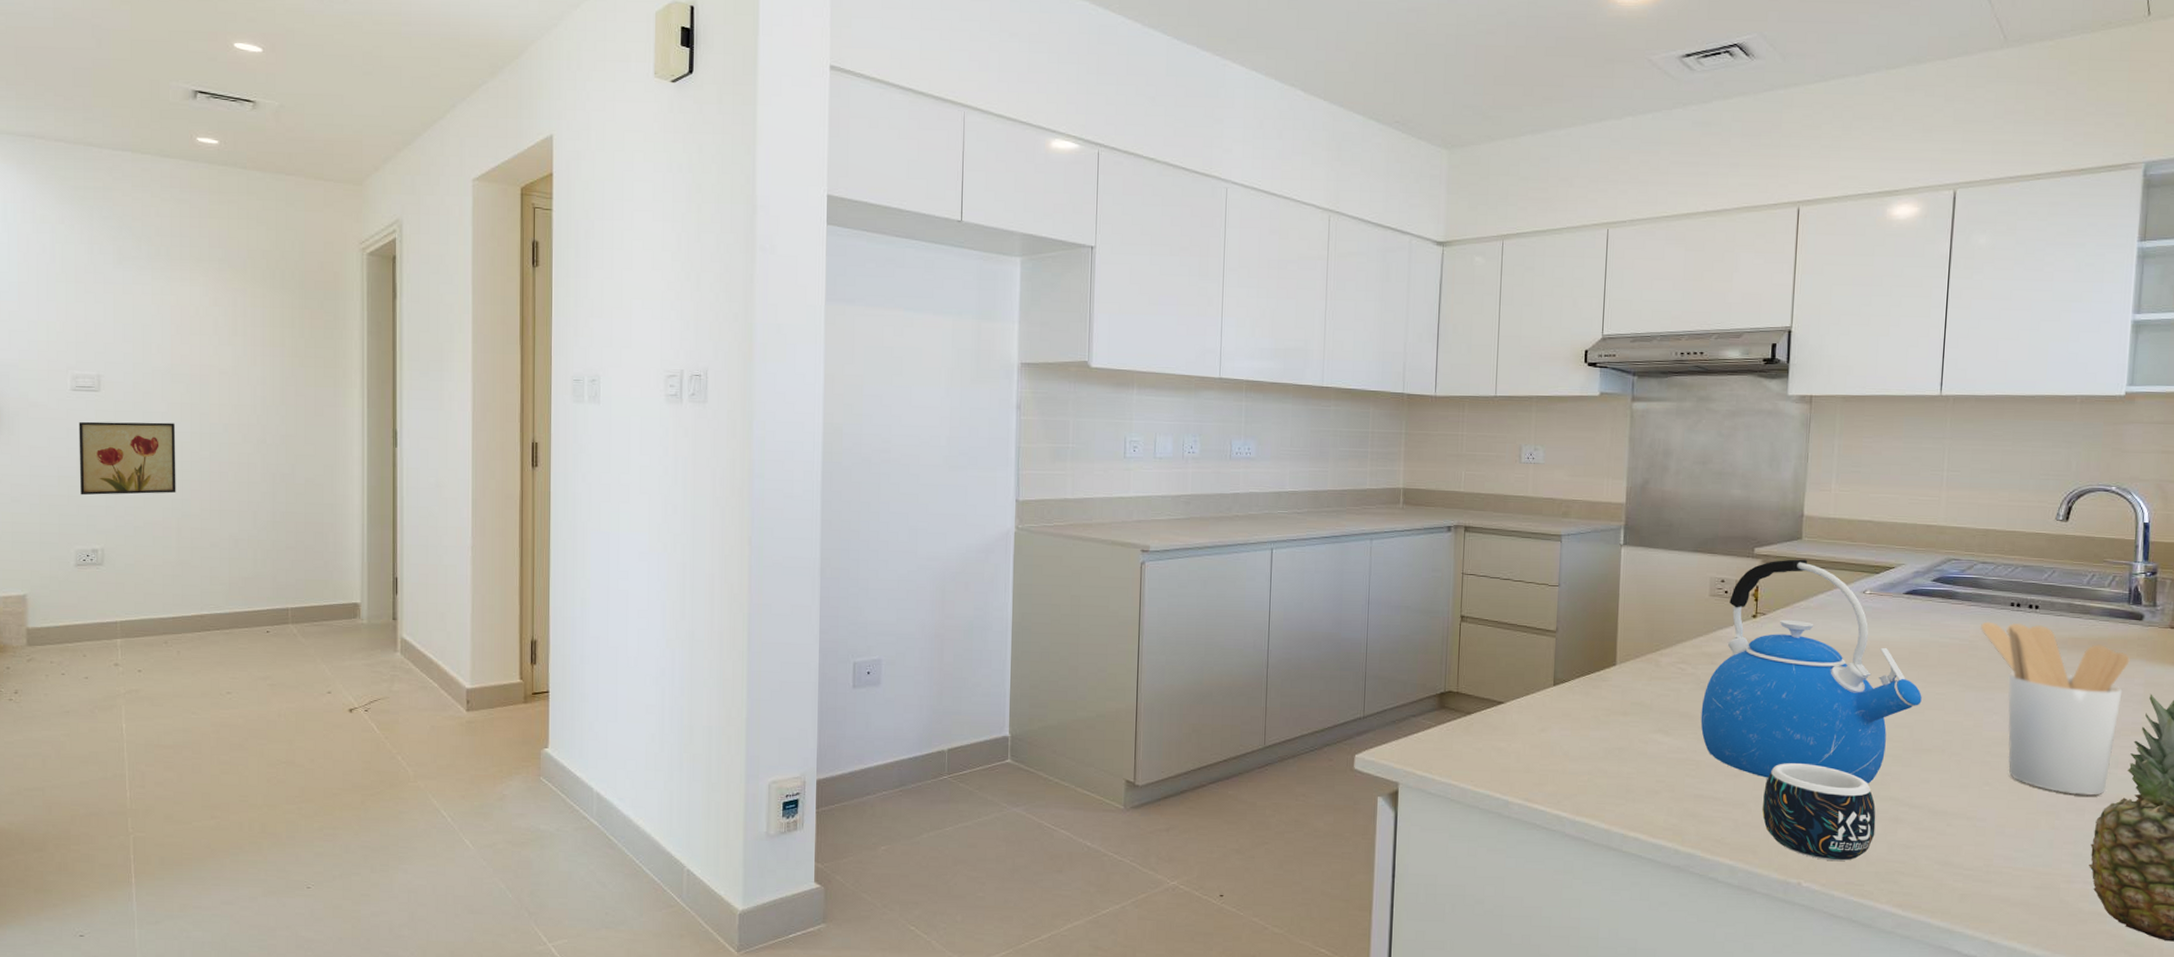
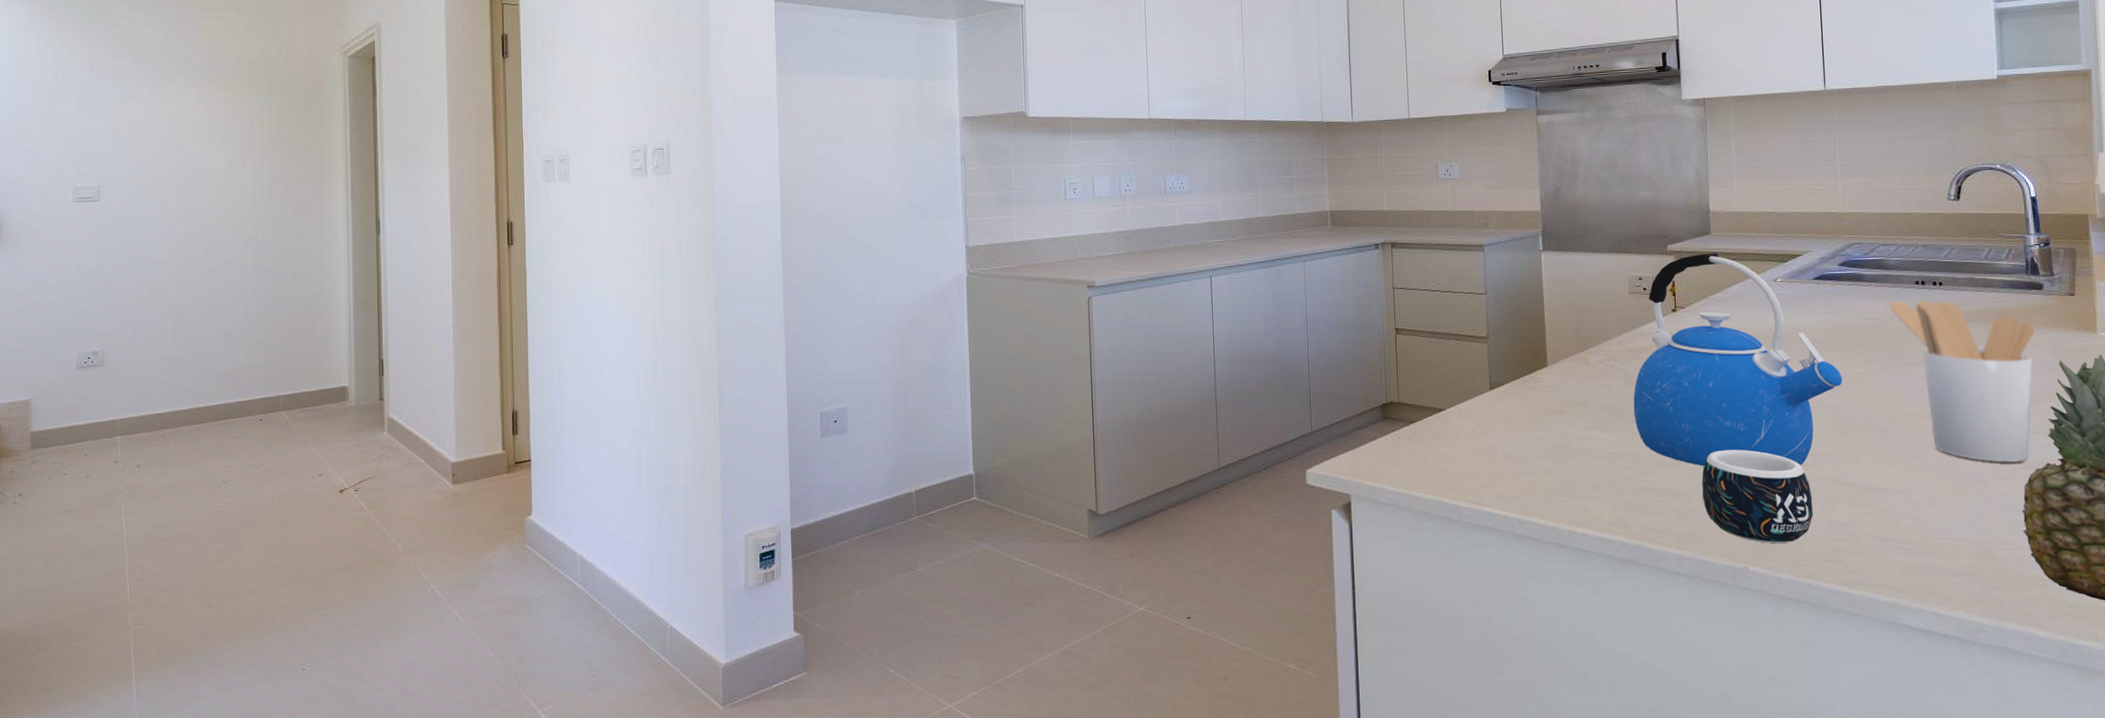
wall art: present [79,421,176,496] -> none [80,226,172,301]

